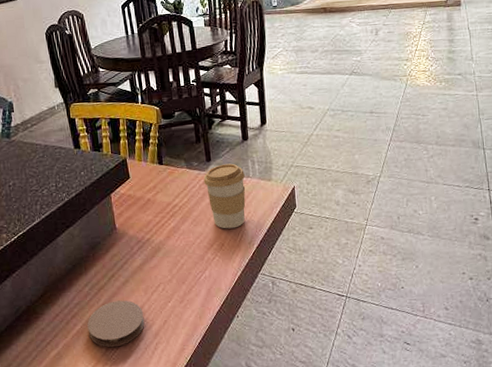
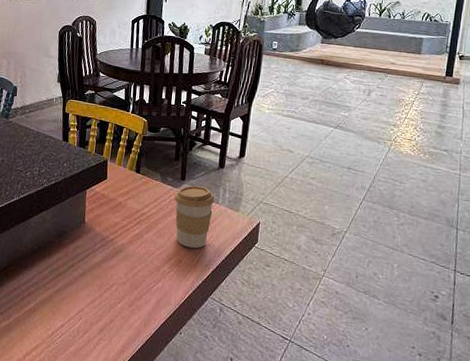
coaster: present [87,300,145,348] -> none [39,289,94,333]

